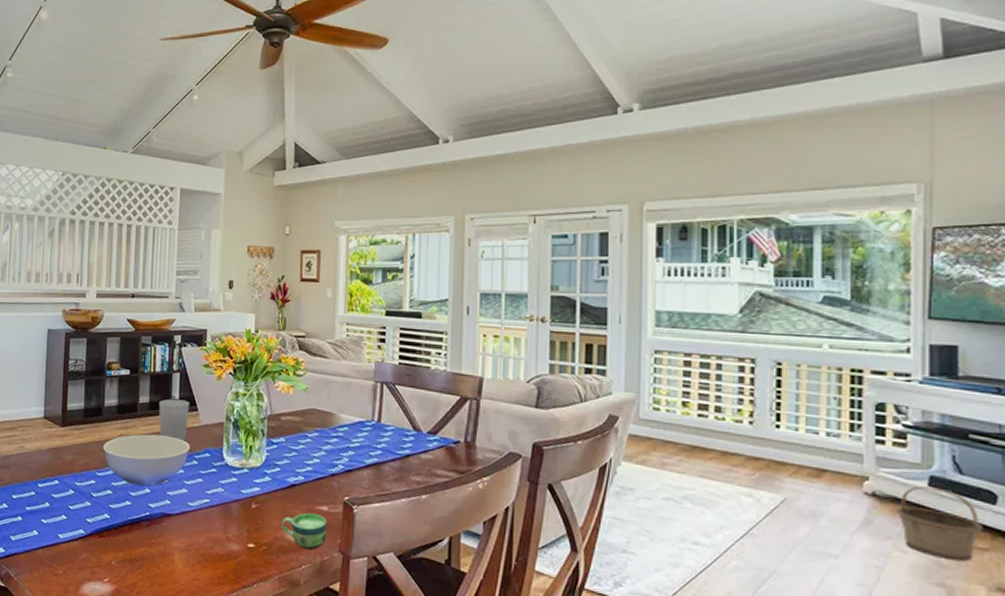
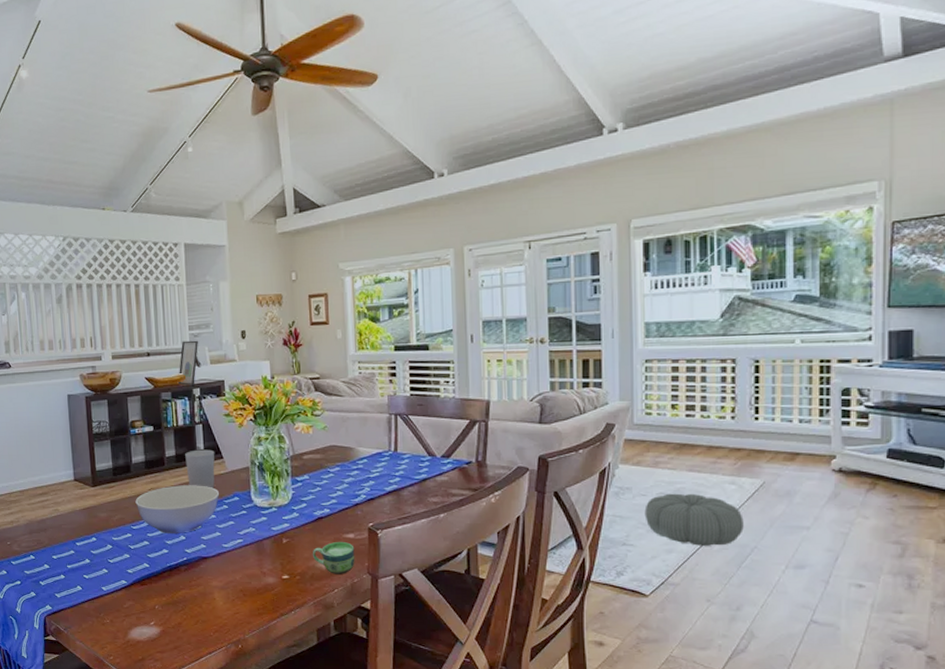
picture frame: none [160,285,185,332] -> present [178,340,201,386]
pouf: none [648,499,761,565] -> present [644,493,744,546]
basket: present [895,486,983,561] -> none [859,458,932,520]

